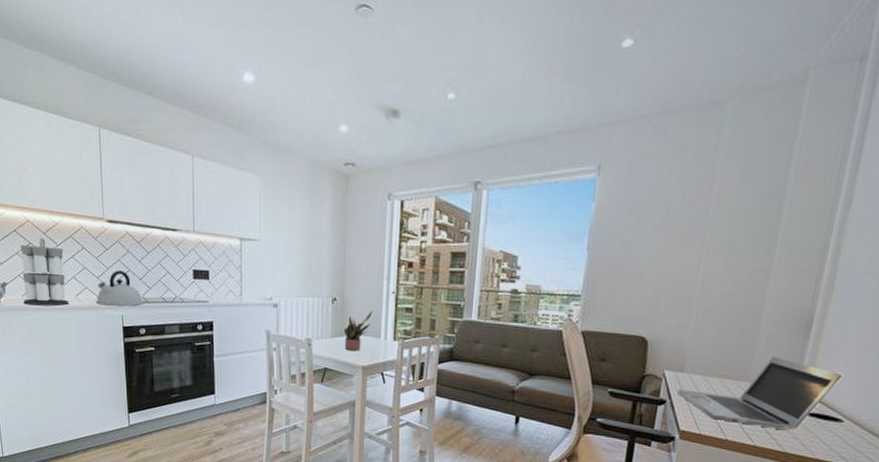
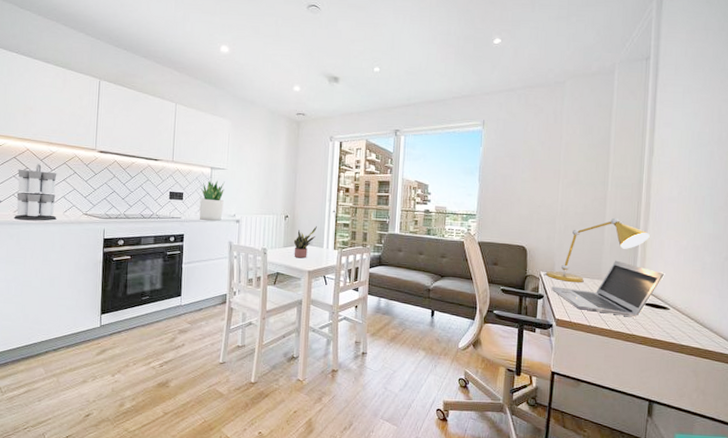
kettle: present [96,270,143,307] -> none [82,191,124,222]
planter: none [229,255,258,306] -> present [199,180,225,222]
desk lamp: none [669,299,829,386] -> present [544,218,650,283]

